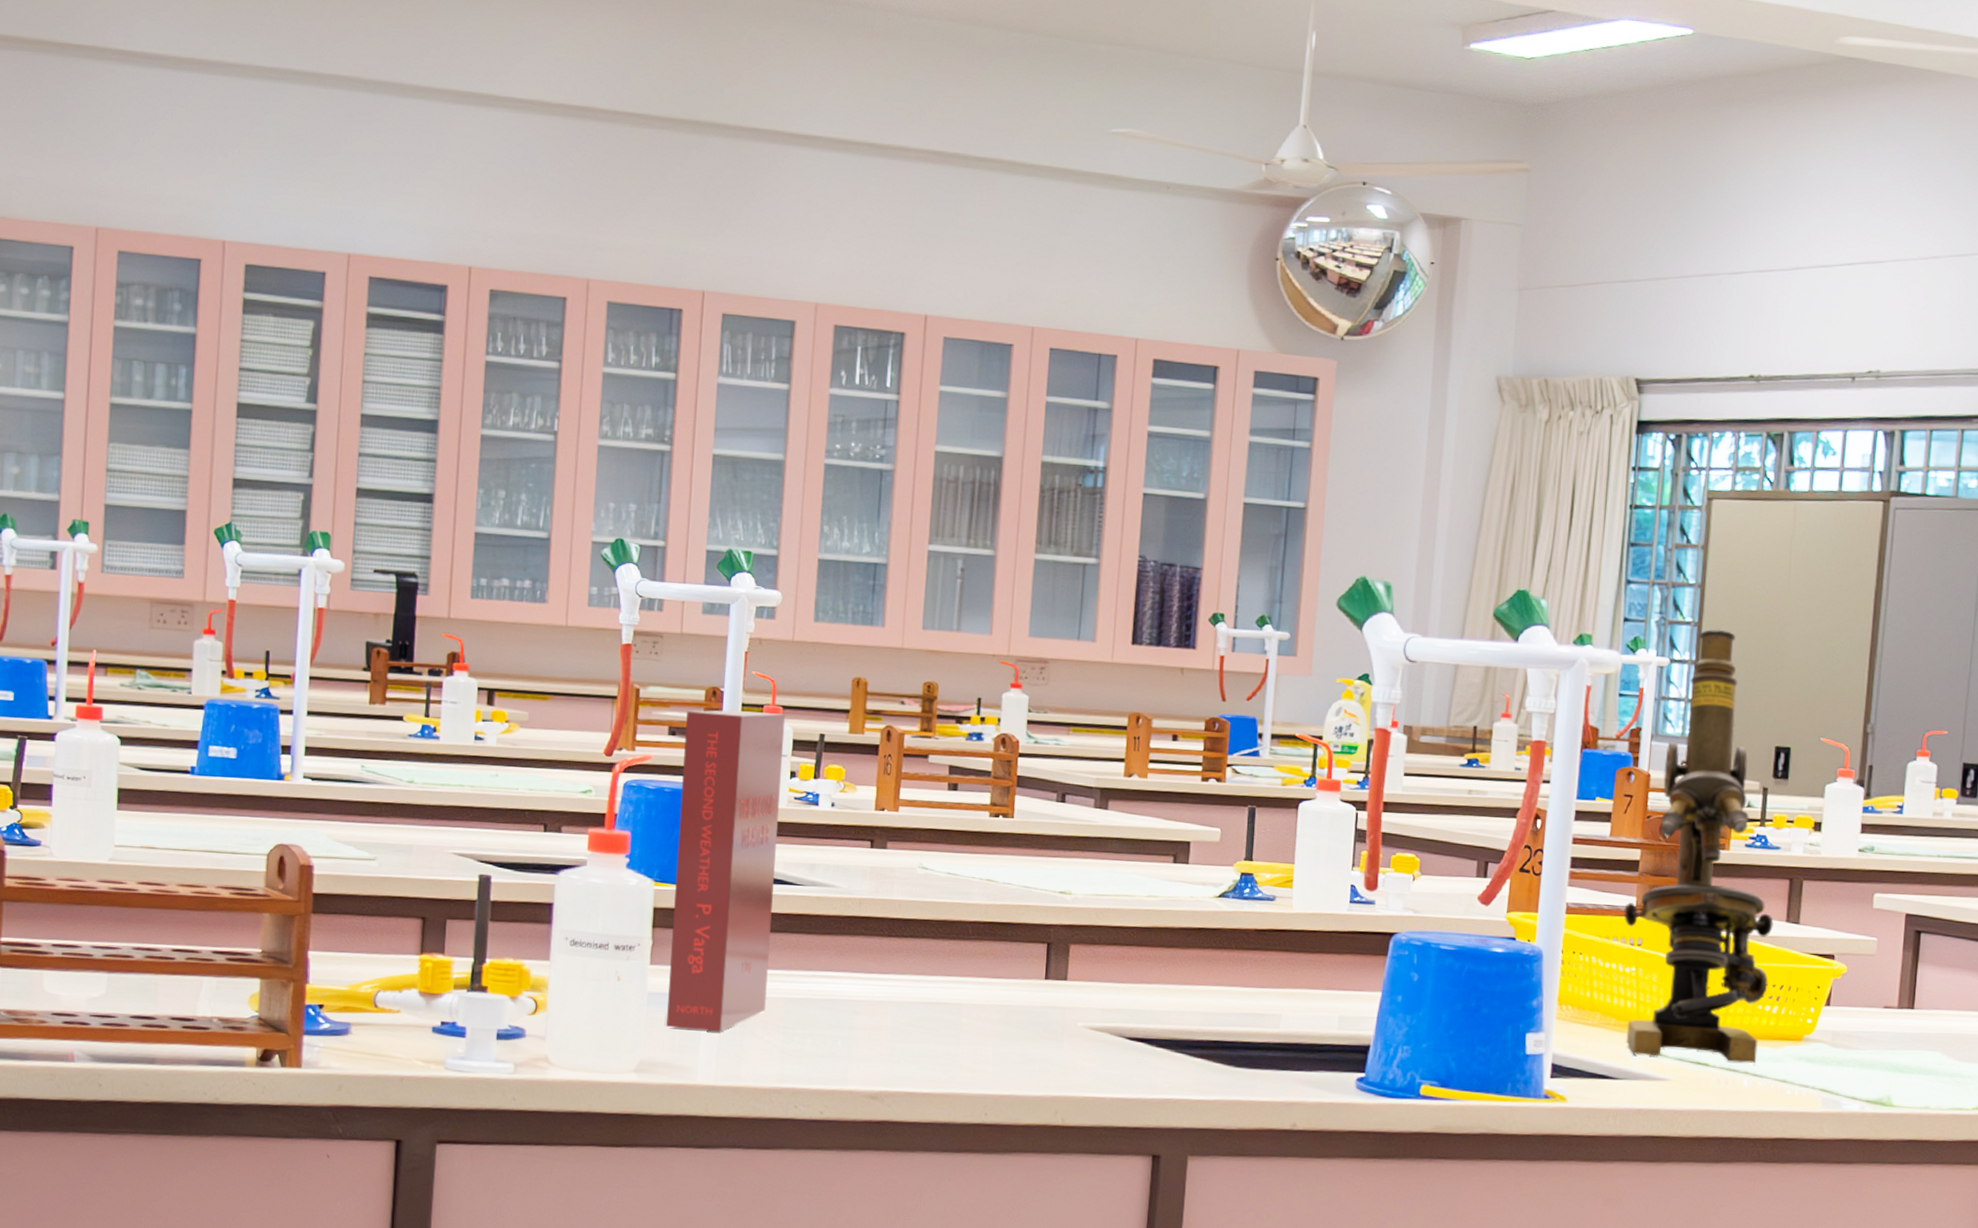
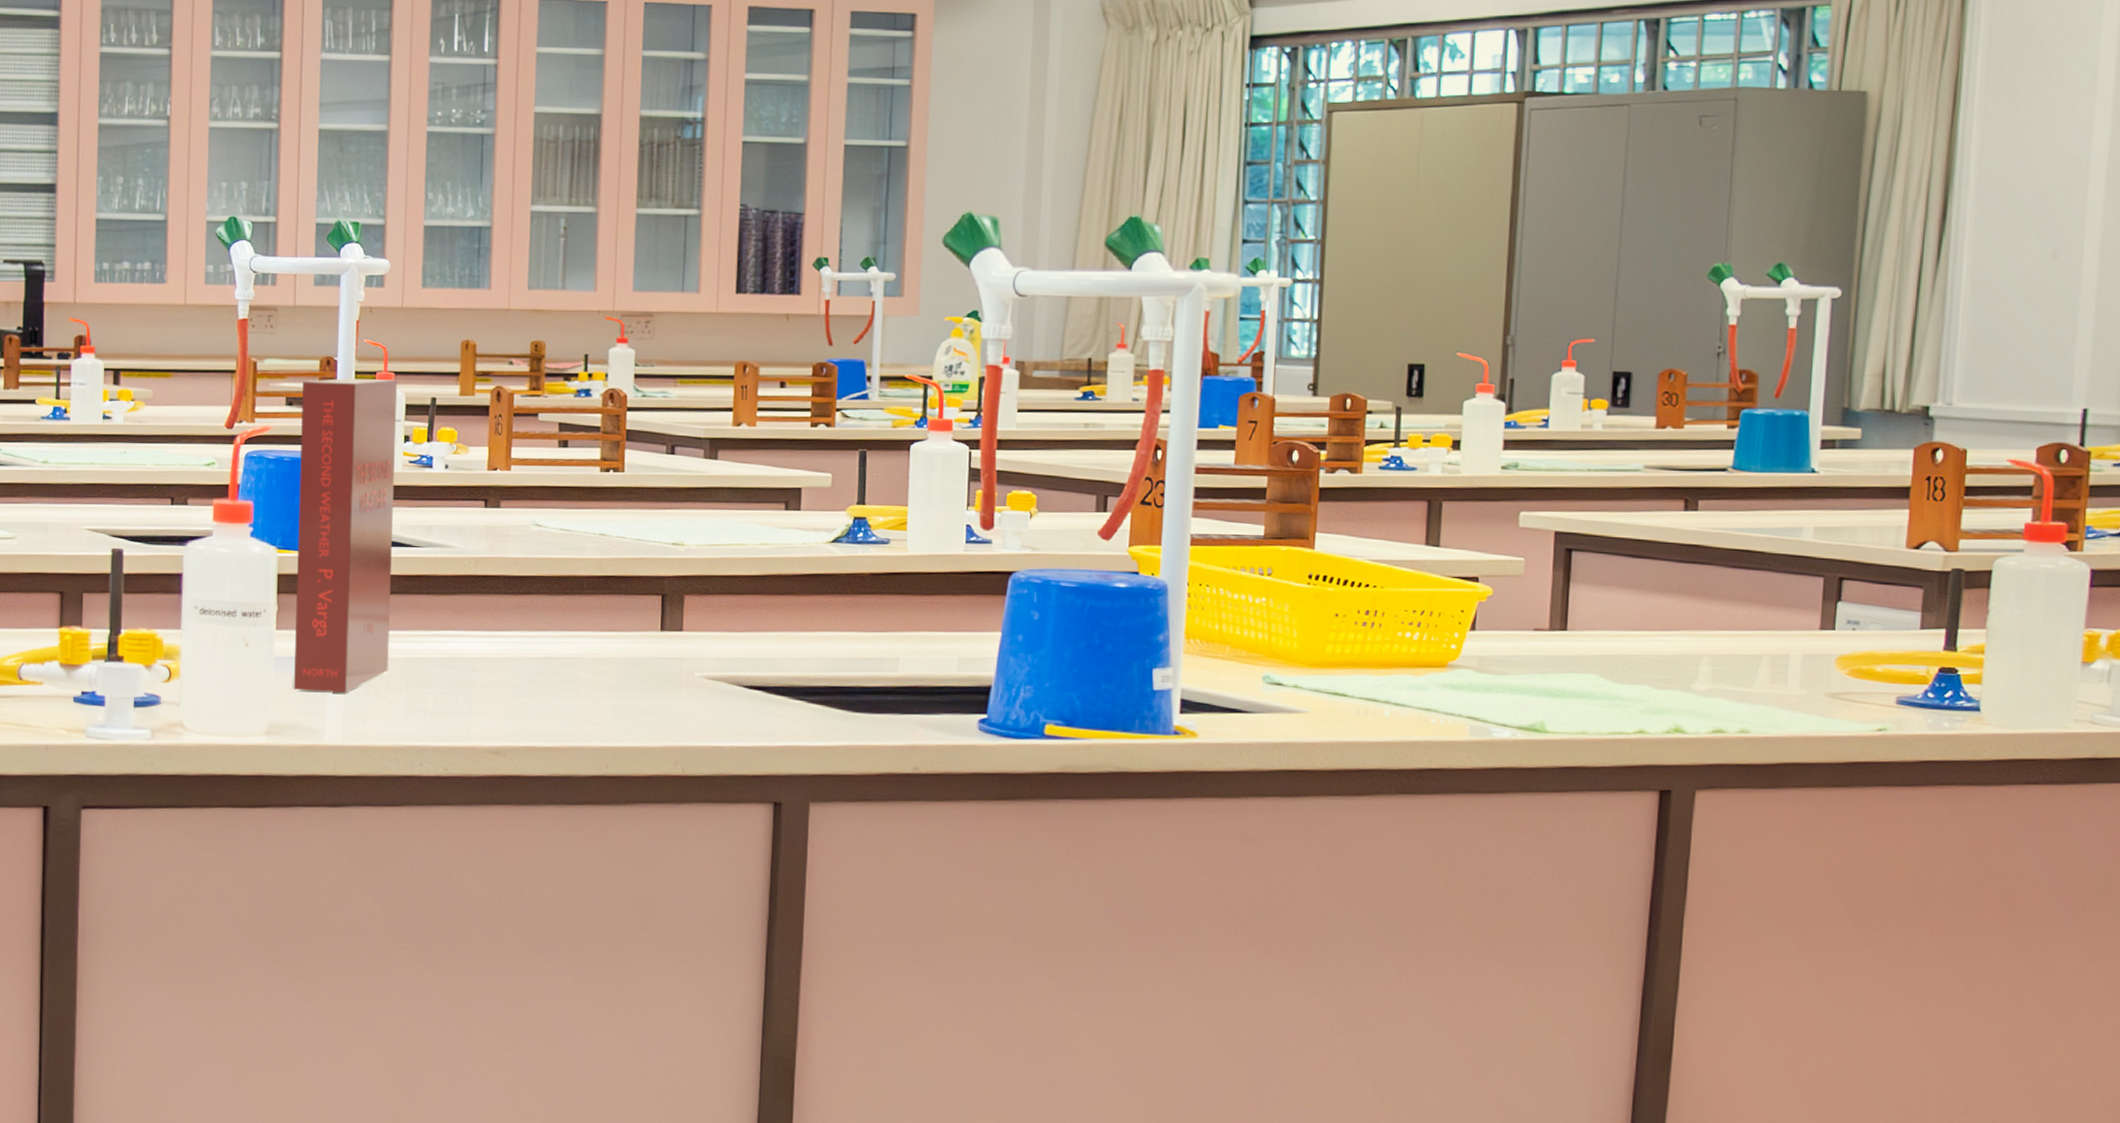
microscope: present [1624,629,1774,1063] -> none [1252,245,1412,692]

